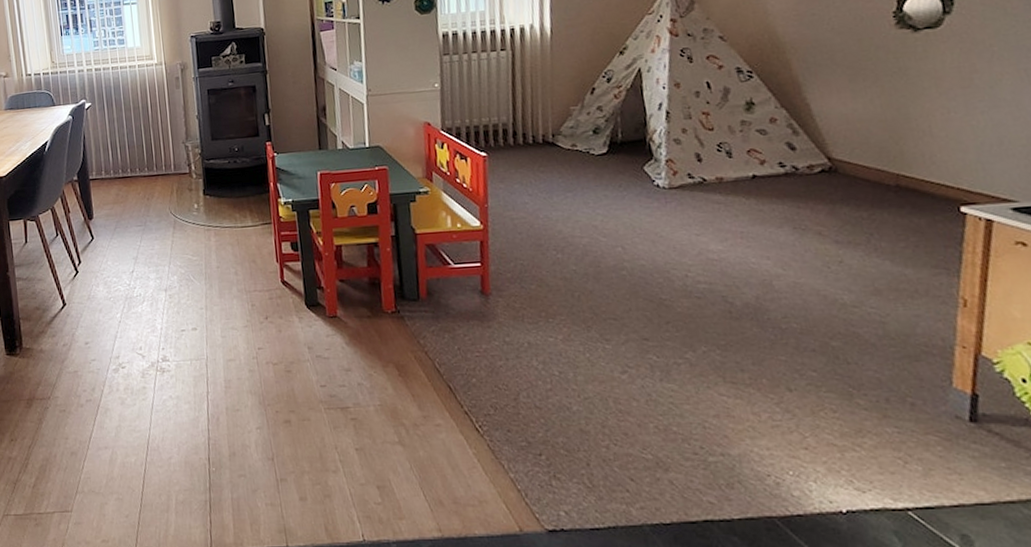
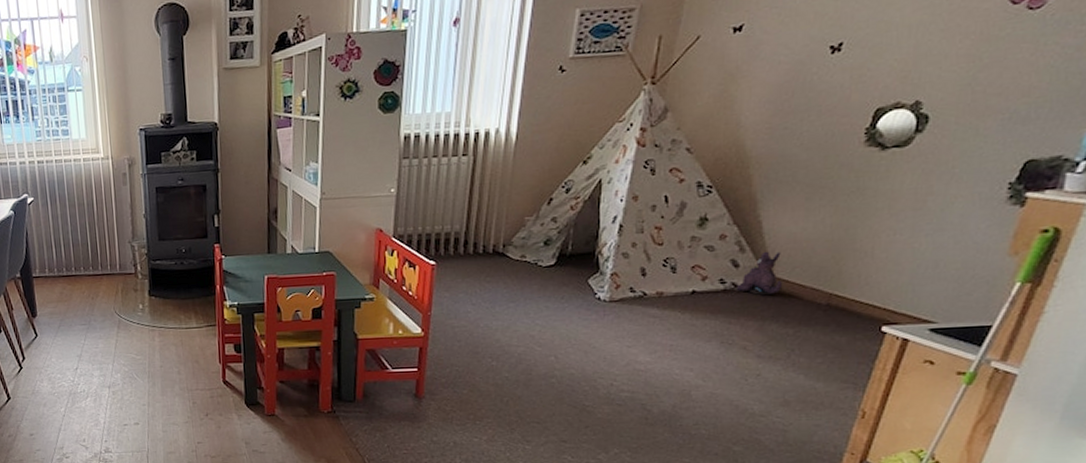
plush toy: none [797,133,845,178] -> present [736,251,782,296]

